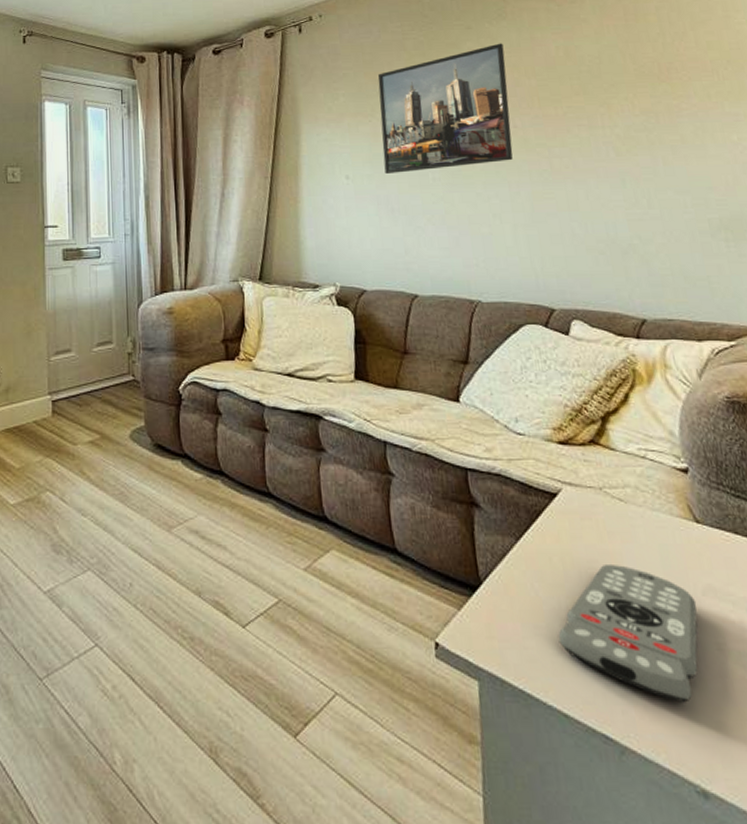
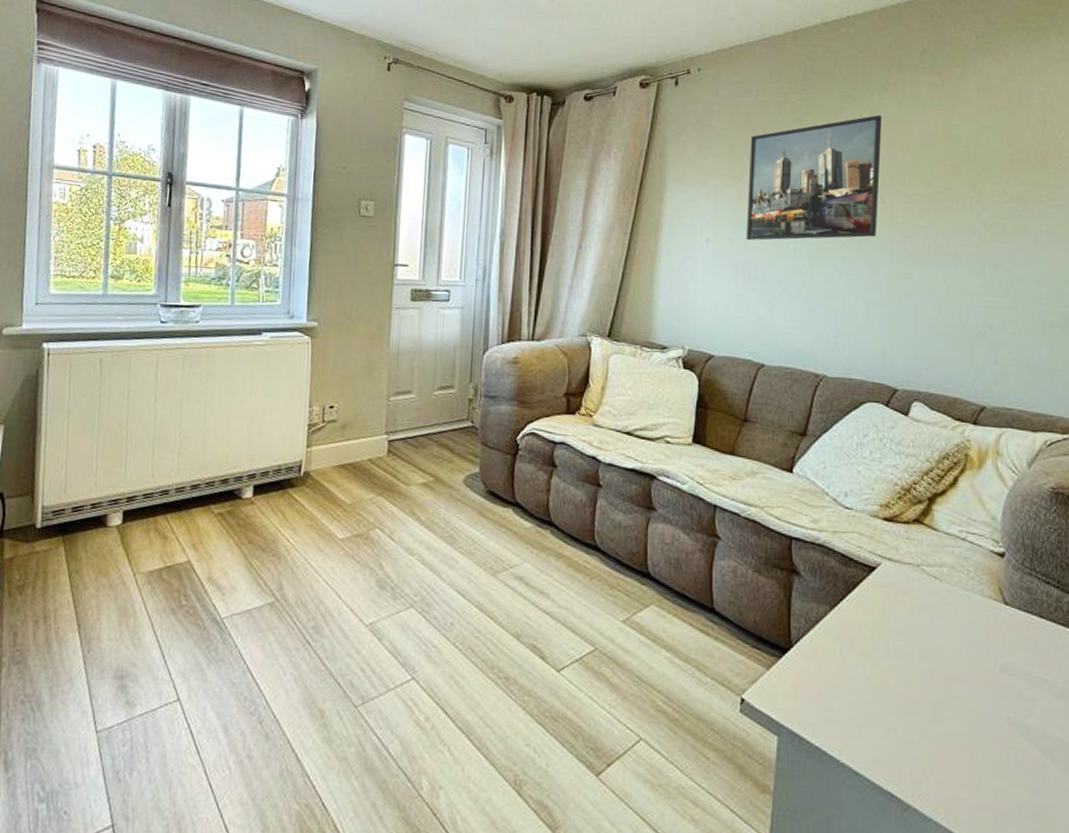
remote control: present [558,565,698,703] -> none [859,637,994,769]

